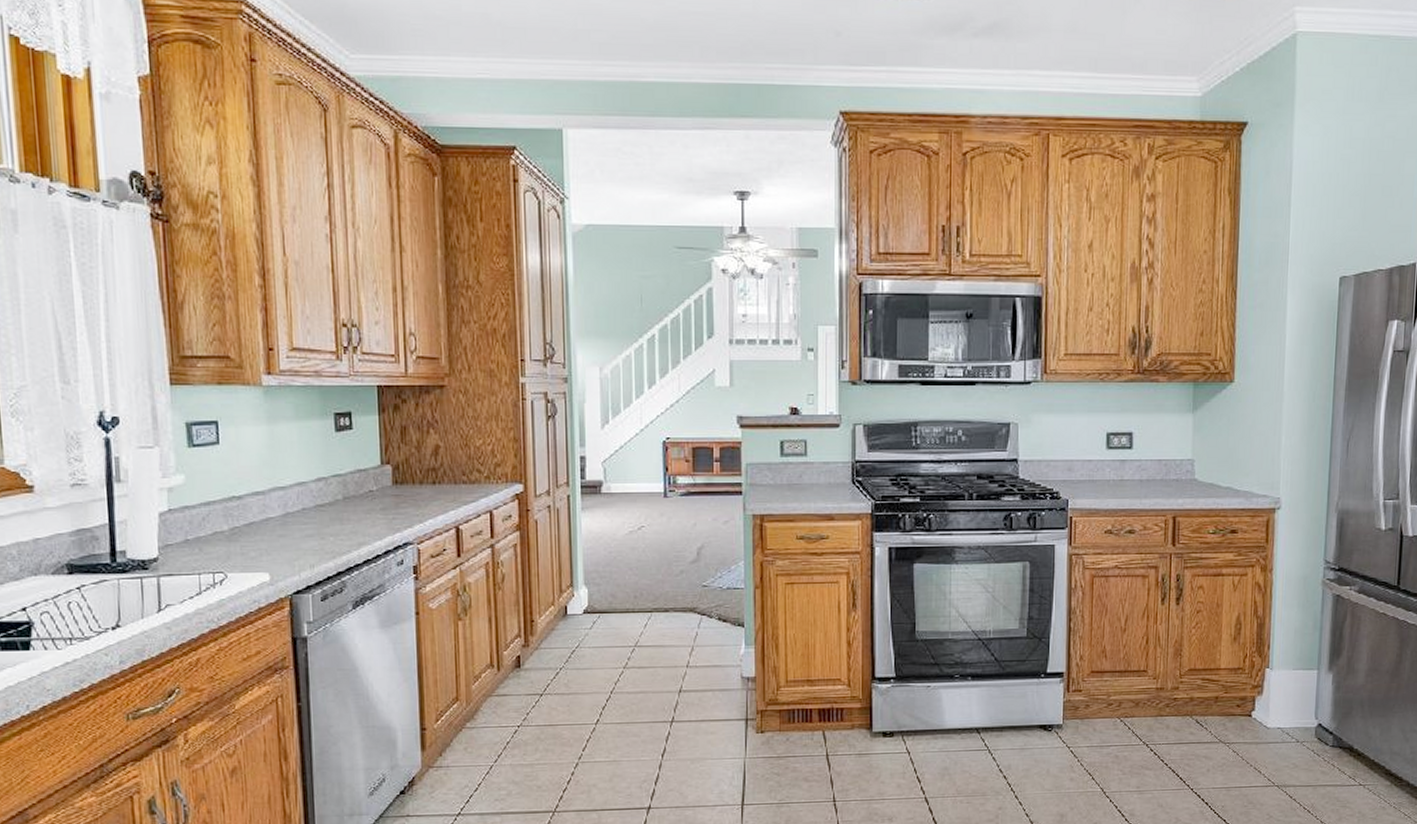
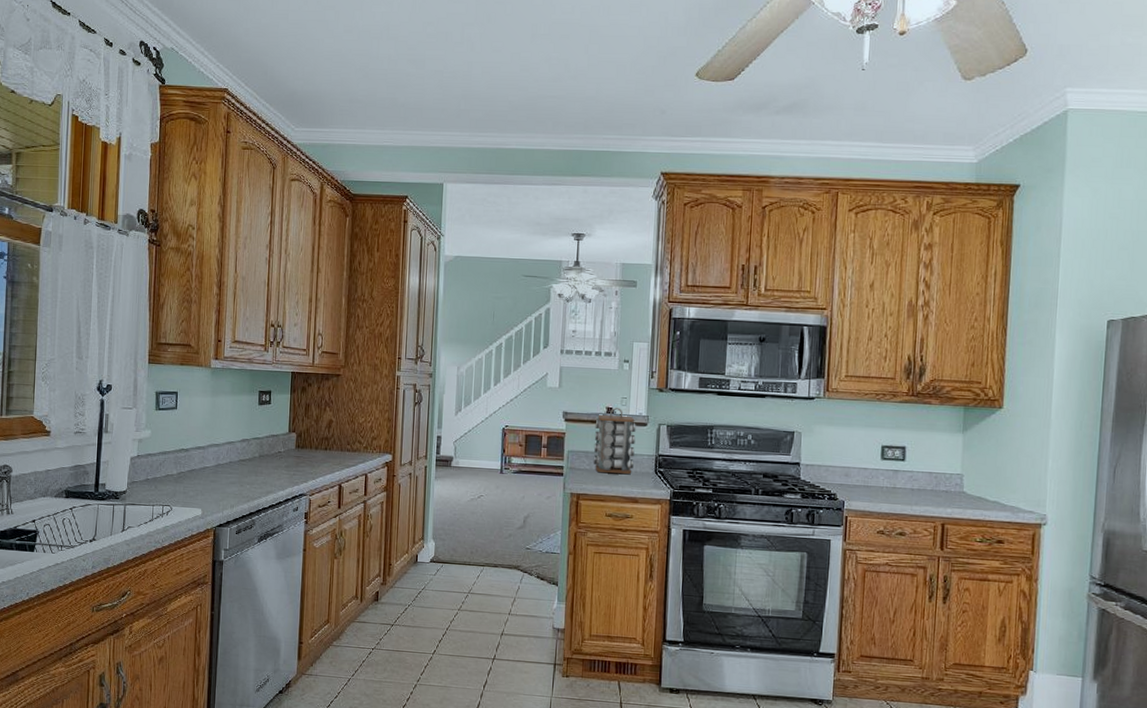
spice rack: none [777,406,827,488] -> present [593,407,636,475]

